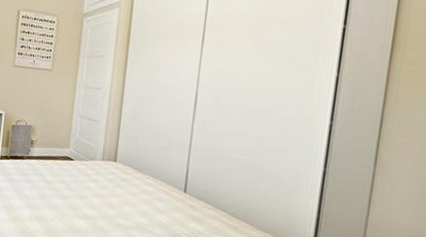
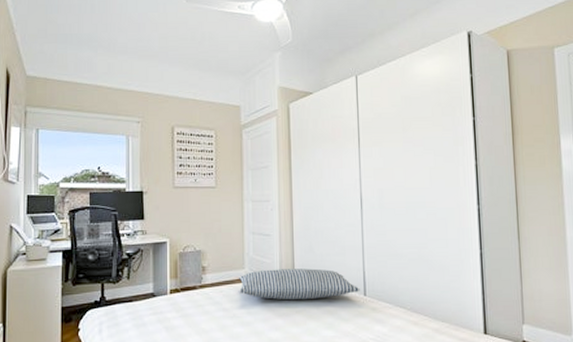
pillow: none [61,151,181,189] -> present [238,268,360,300]

